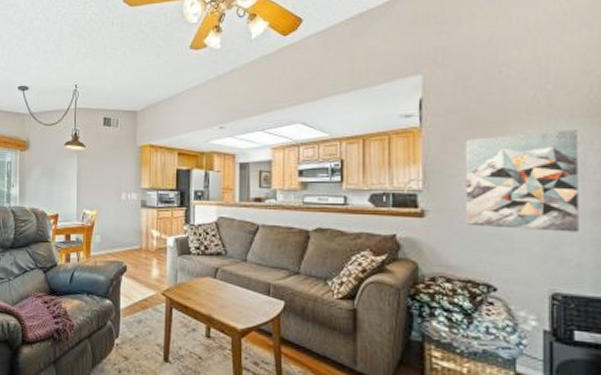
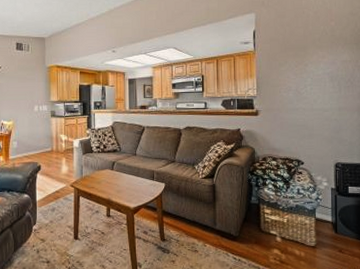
wall art: present [465,130,579,232] -> none [283,53,350,122]

